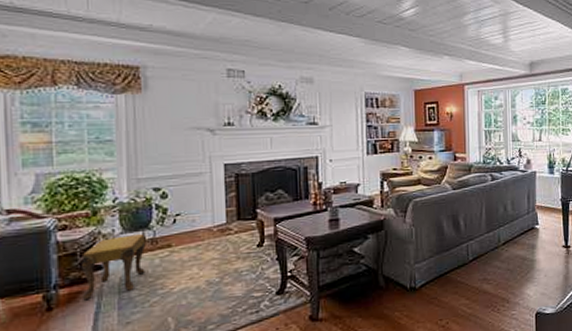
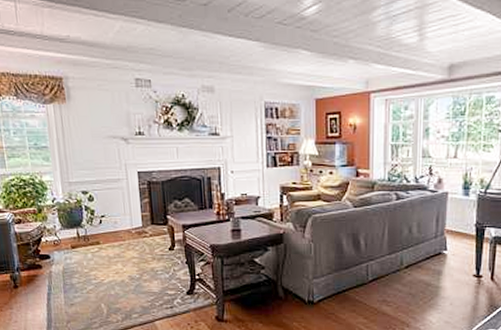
footstool: present [81,234,146,301] -> none [34,231,82,283]

